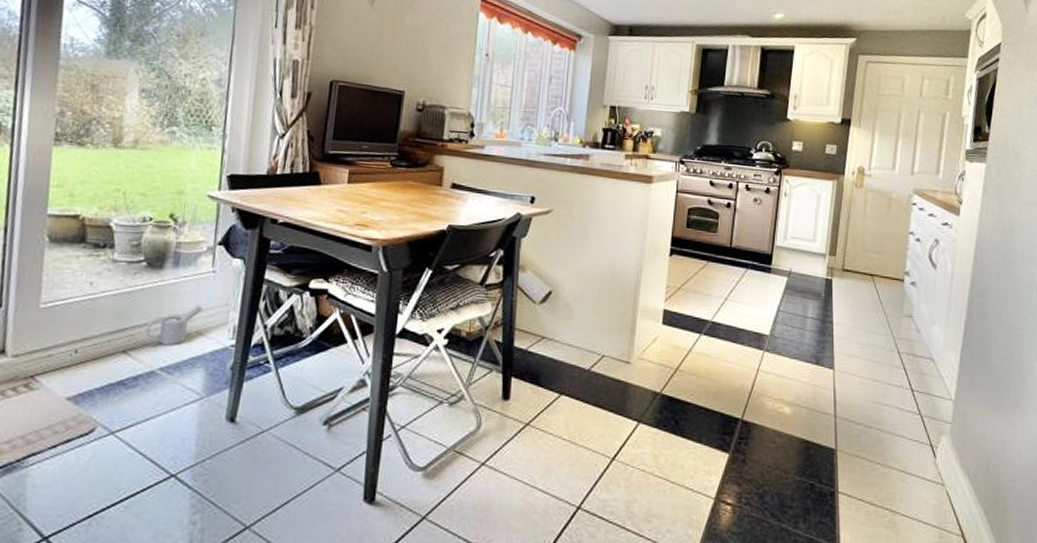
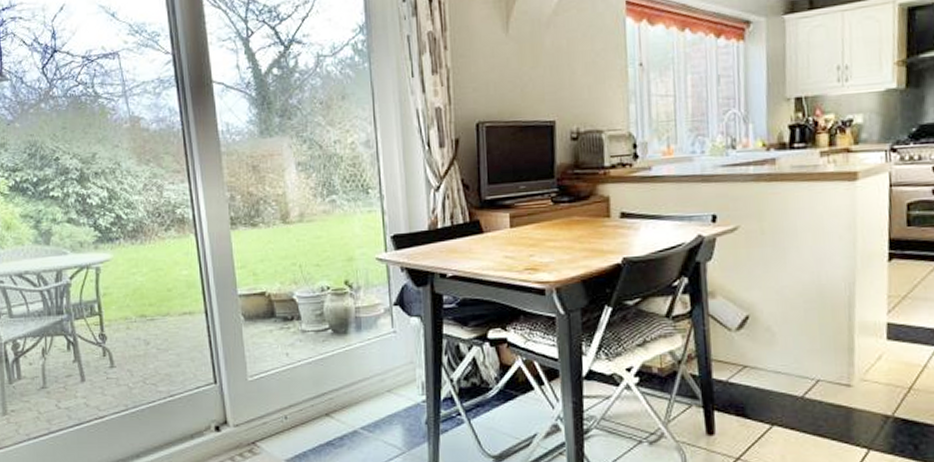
watering can: present [144,304,204,346] -> none [341,365,391,406]

